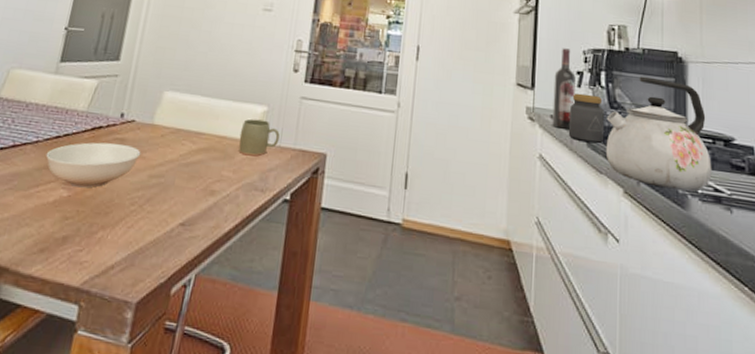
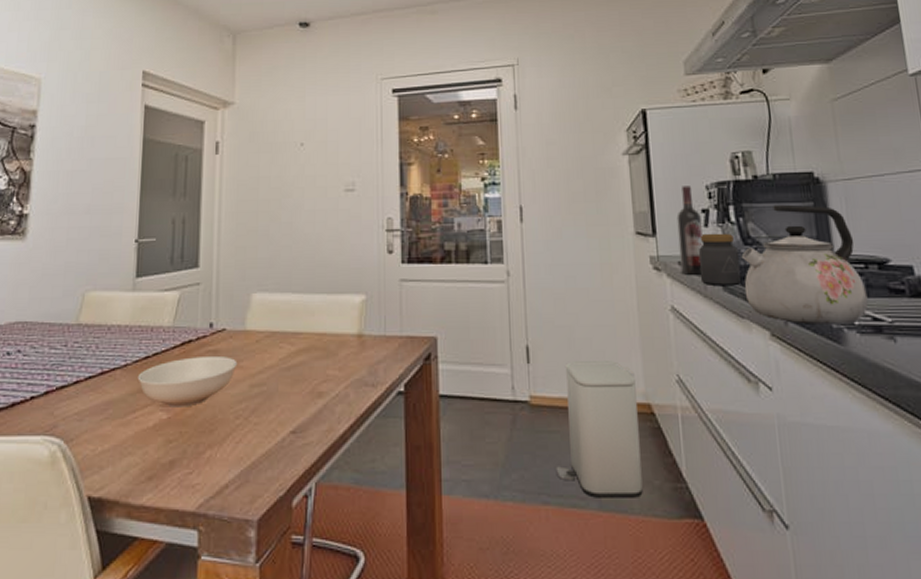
mug: present [238,118,280,157] -> none [340,310,383,350]
pedal bin: none [417,192,499,326] -> present [555,361,643,498]

